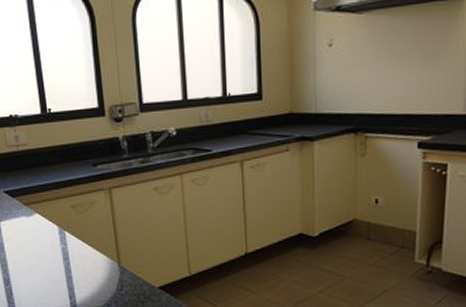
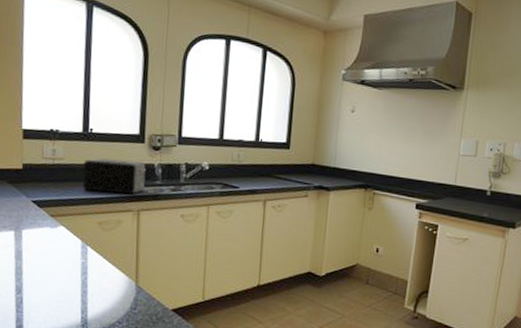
toaster: none [48,137,112,175] -> present [82,158,146,195]

